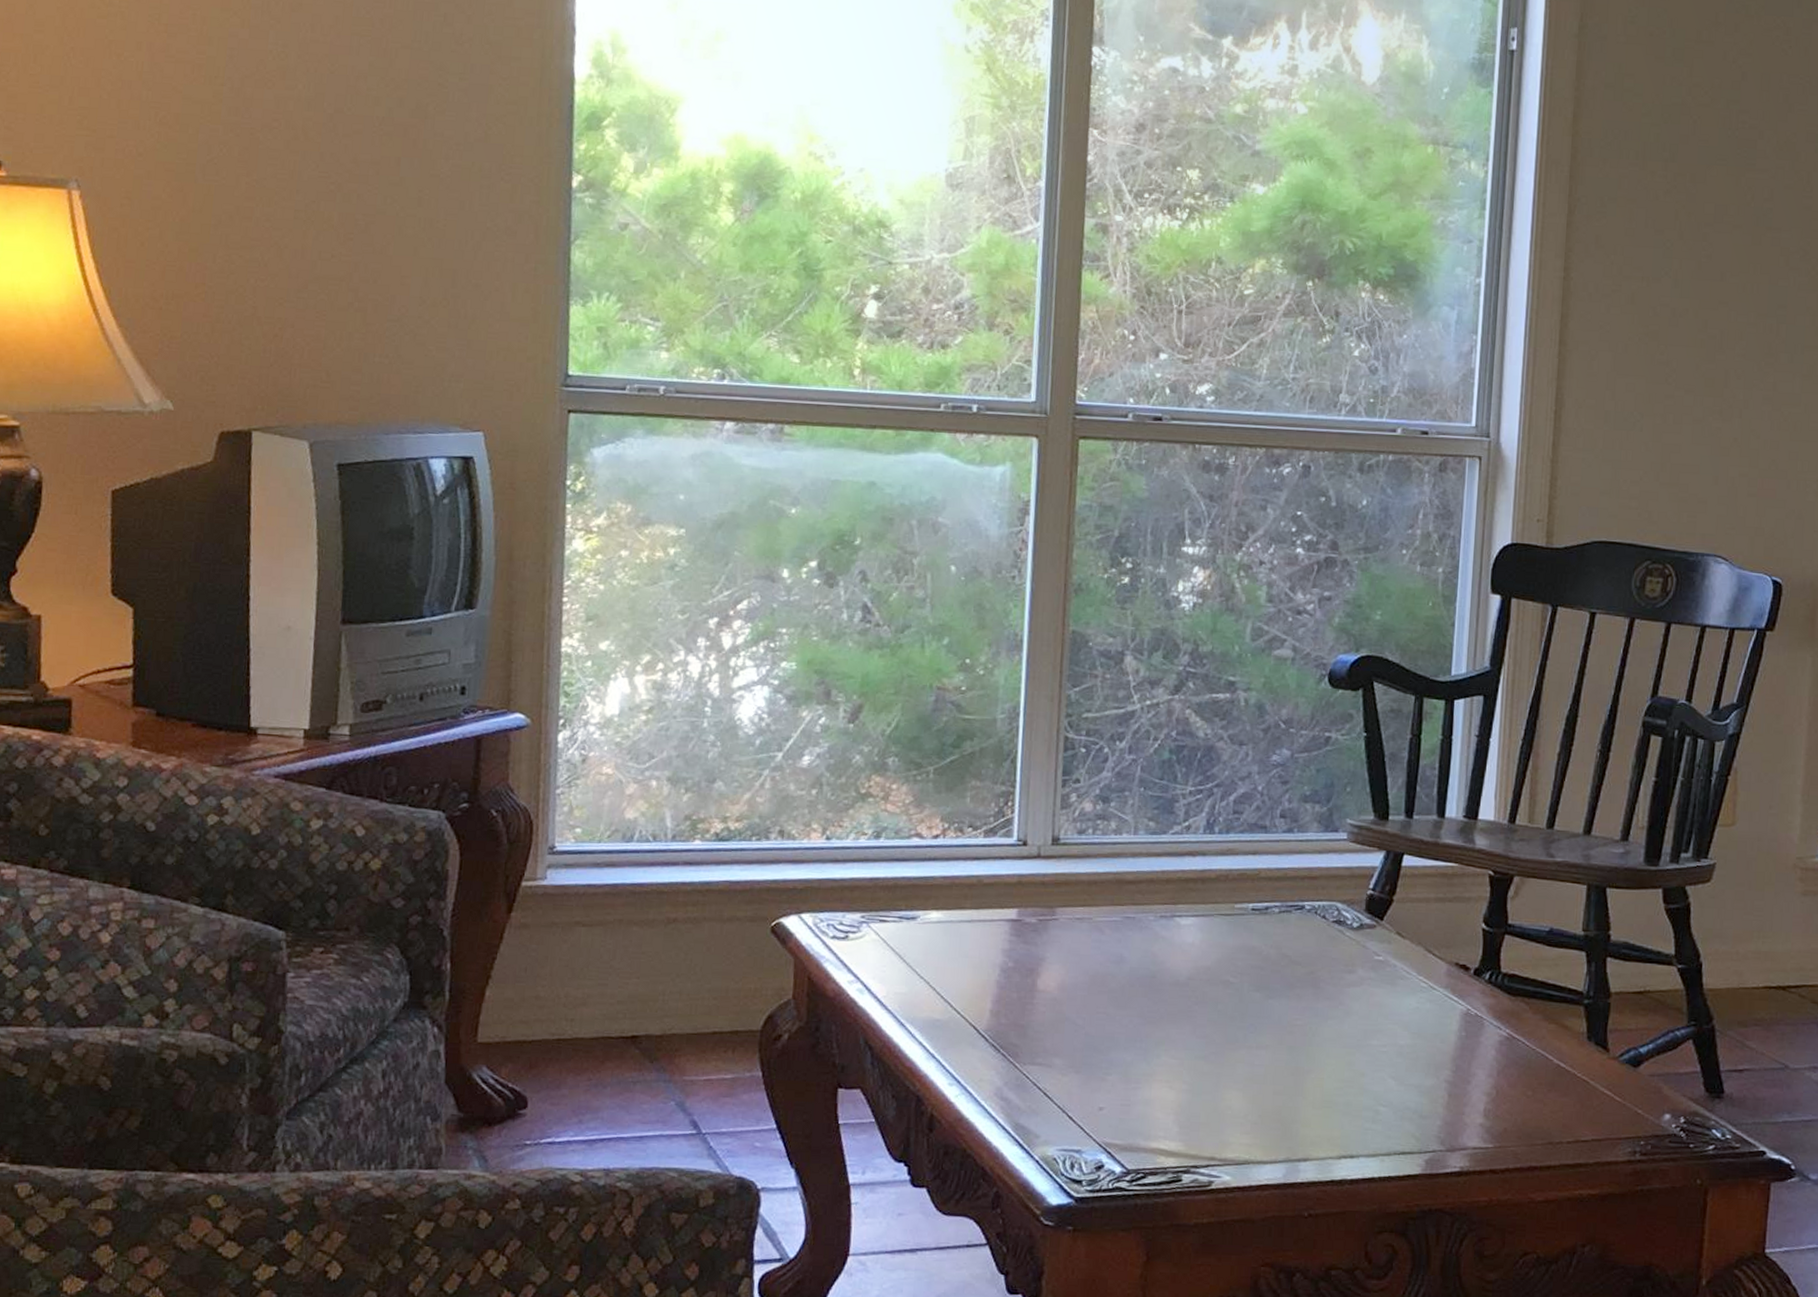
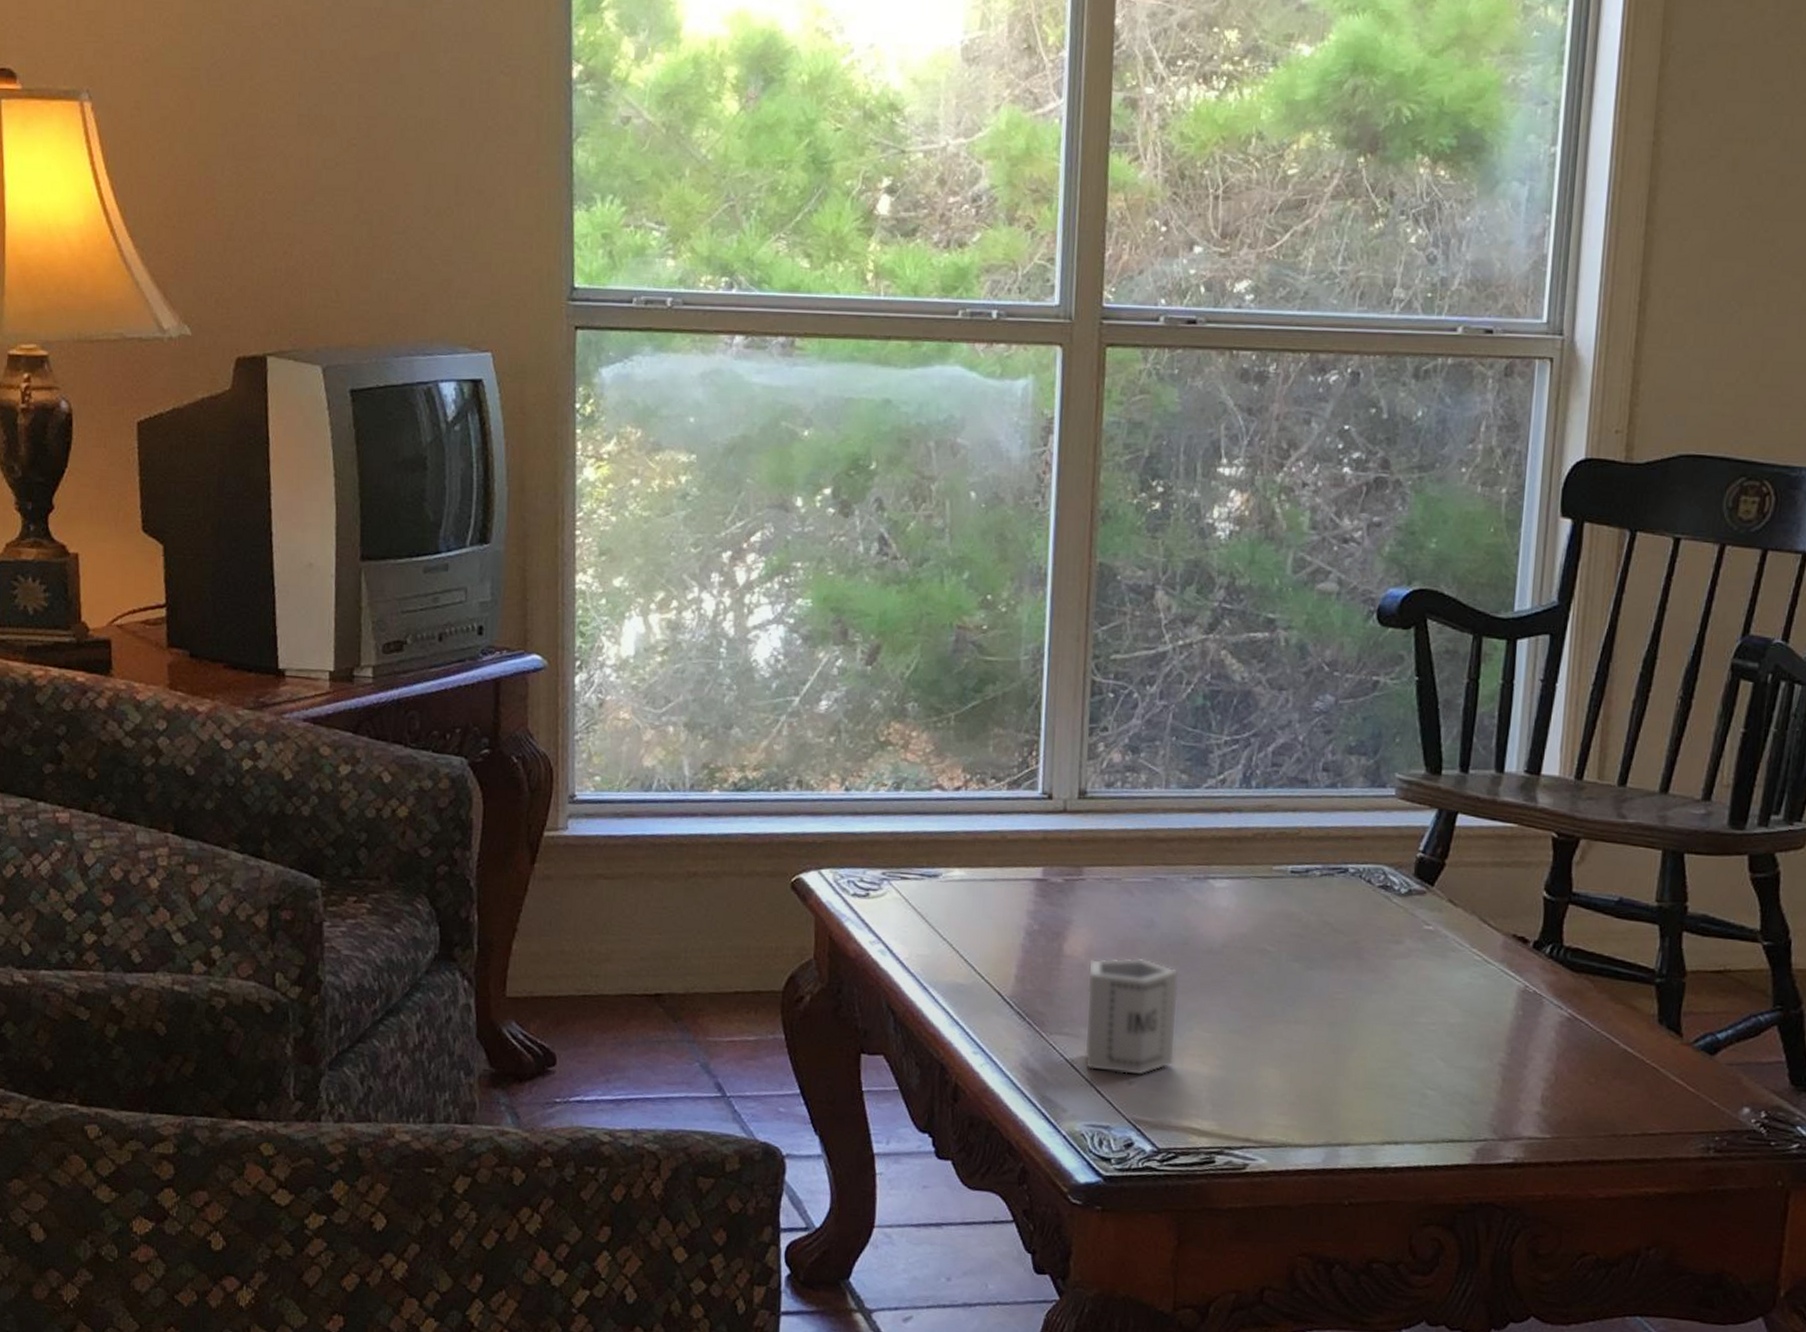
cup: none [1056,991,1147,1102] -> present [1084,957,1179,1076]

